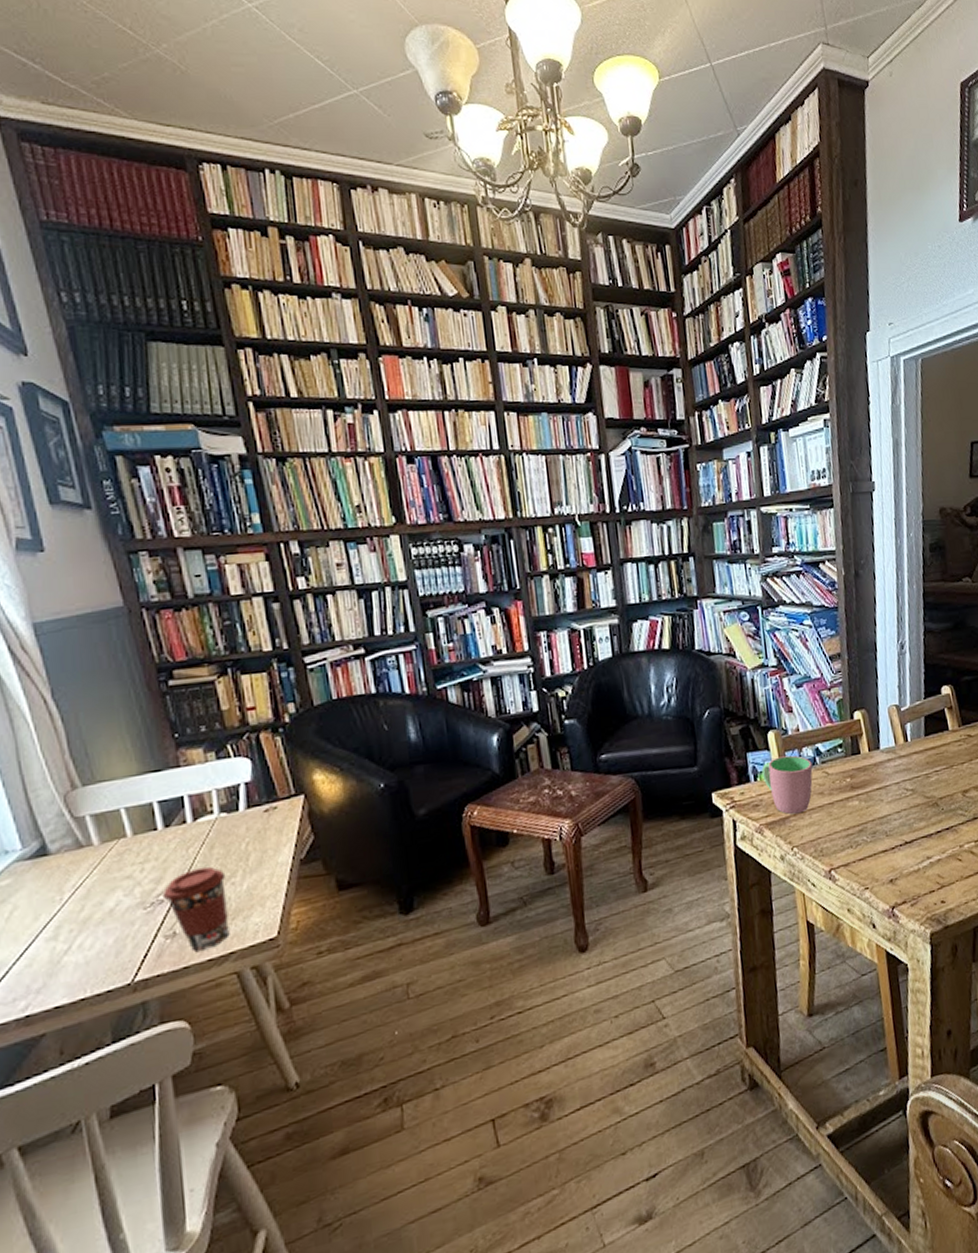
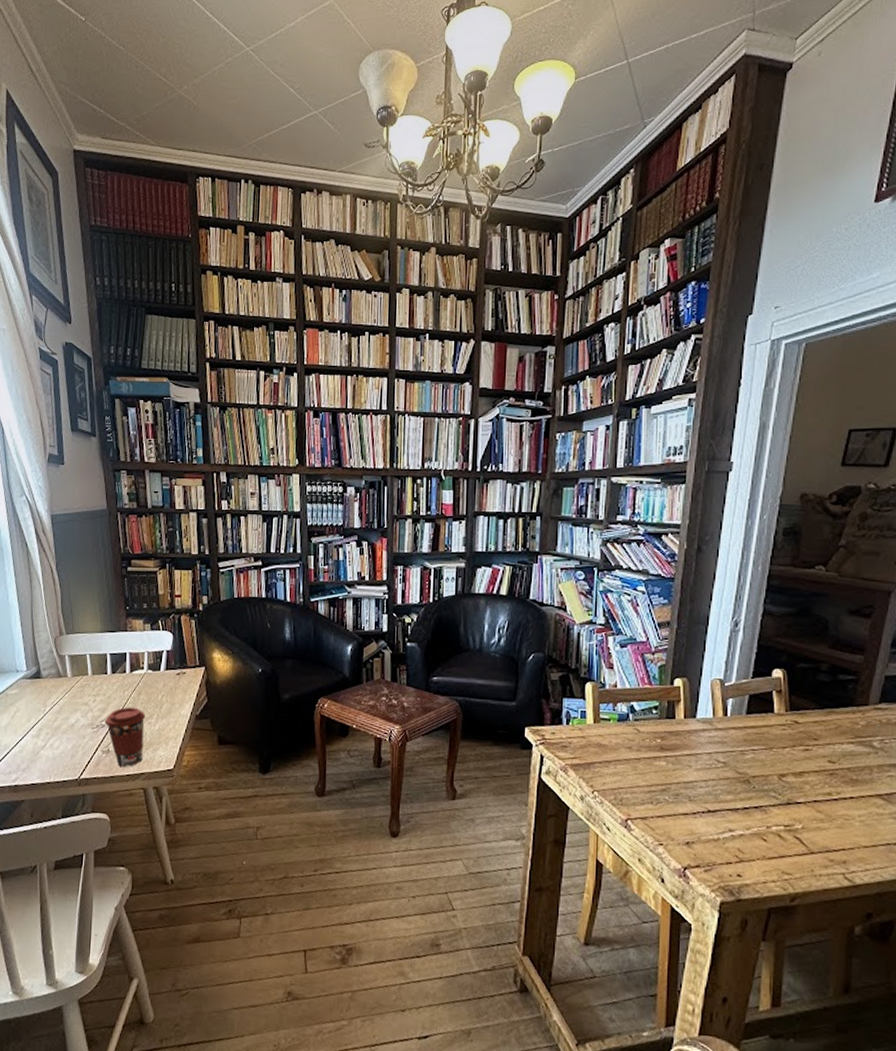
cup: present [761,755,813,815] -> none [574,707,625,762]

